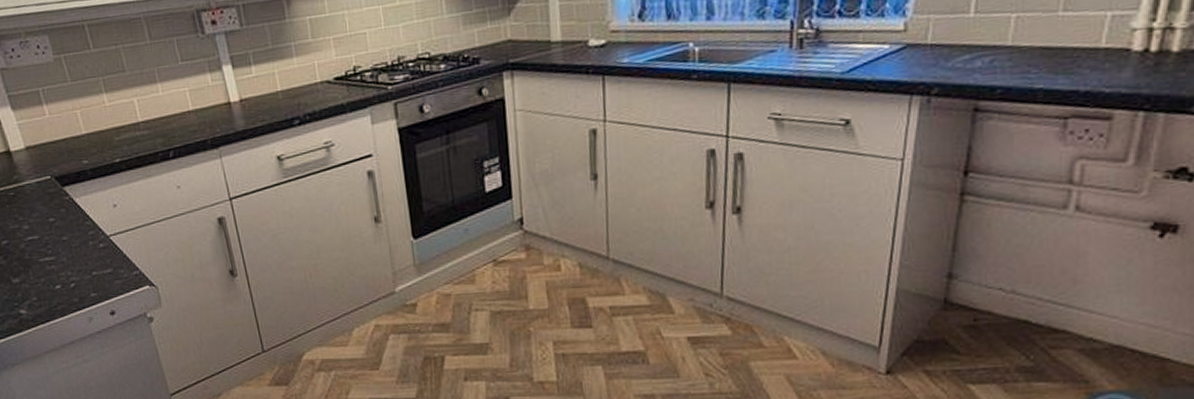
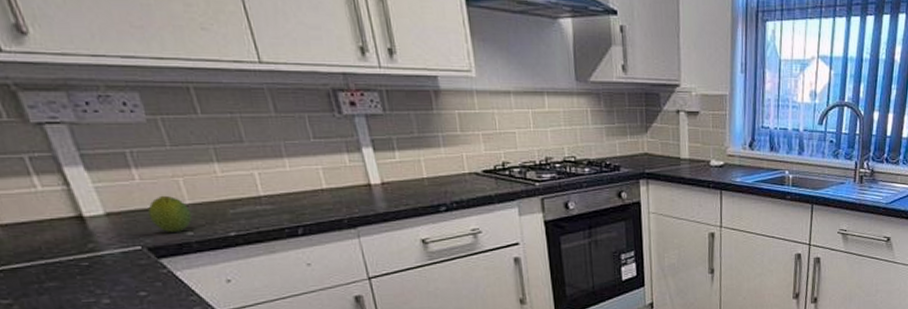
fruit: none [54,127,87,162] -> present [147,195,192,232]

